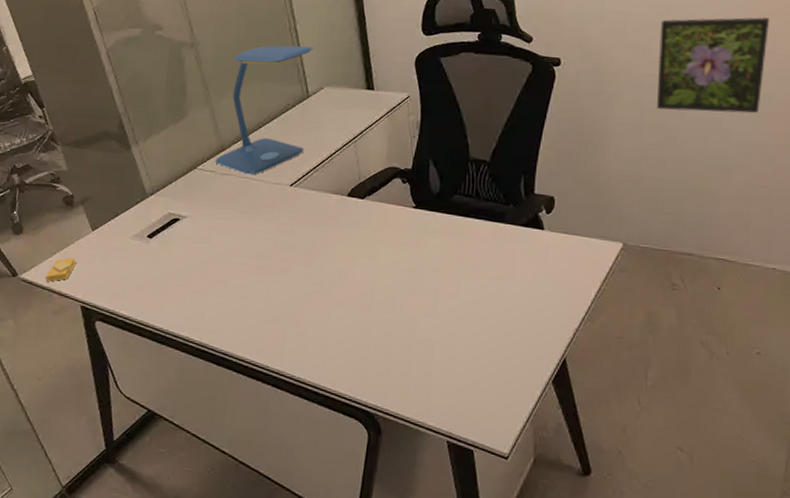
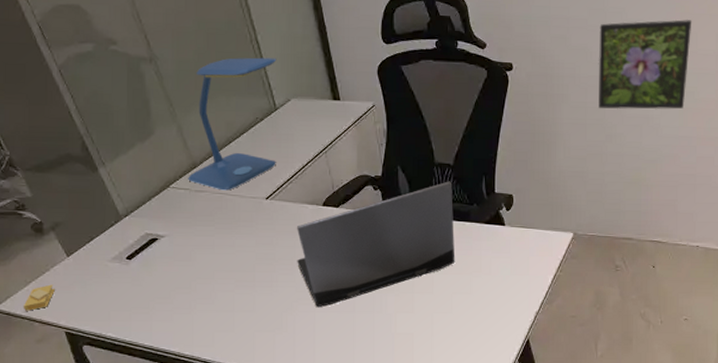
laptop computer: none [316,178,488,303] -> present [296,181,455,308]

